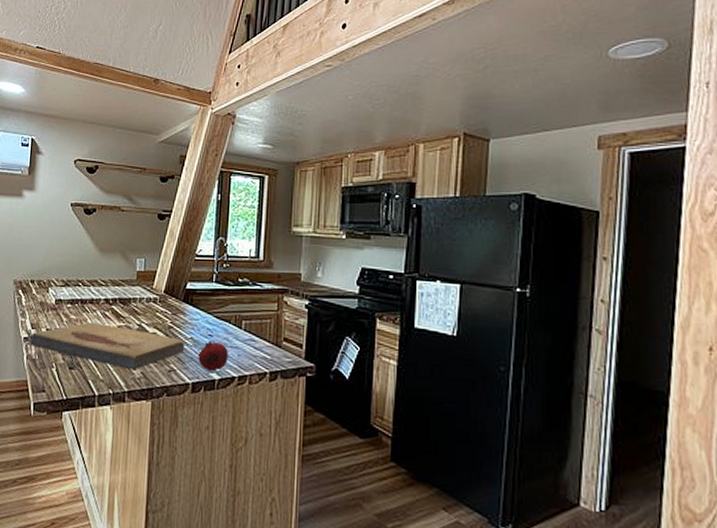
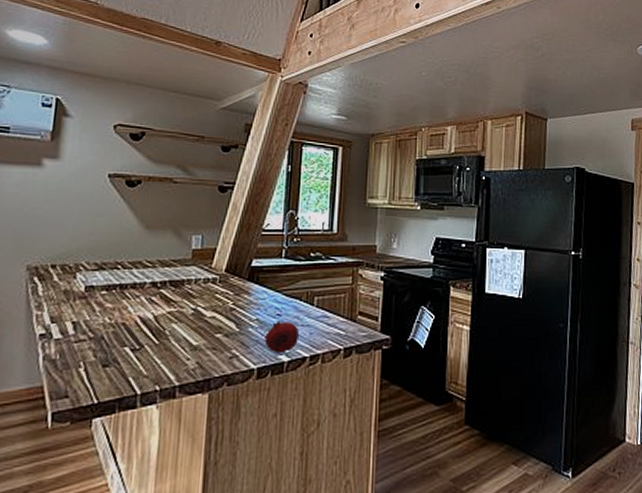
fish fossil: present [30,322,185,370] -> none [48,309,249,361]

